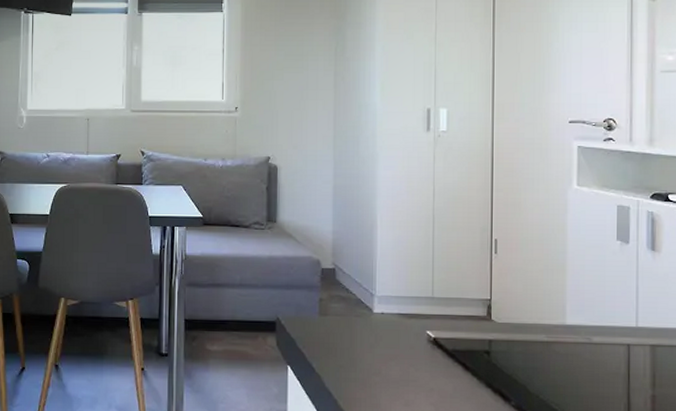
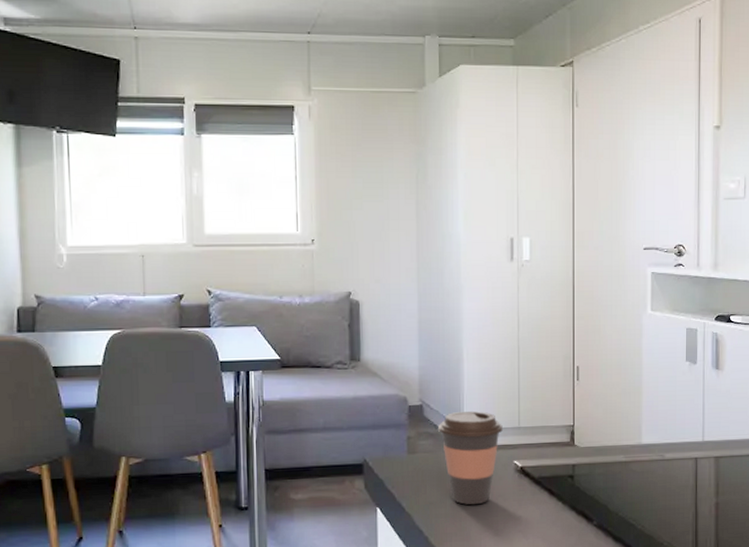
coffee cup: none [349,277,417,373] -> present [437,410,504,505]

